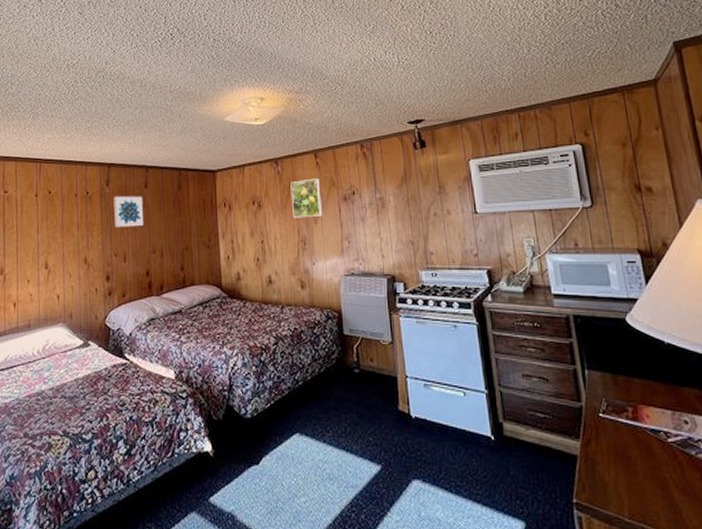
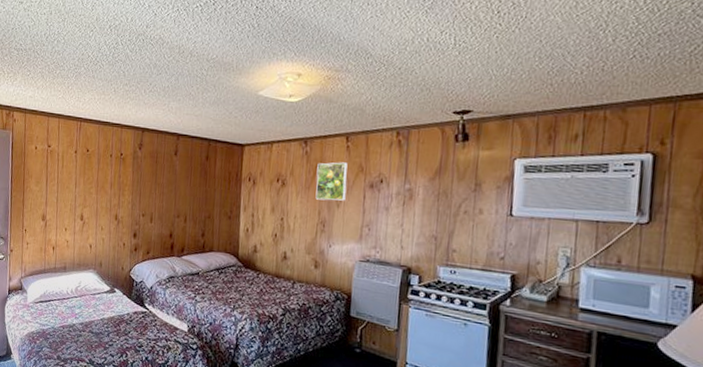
wall art: present [113,196,144,227] -> none [144,160,172,192]

